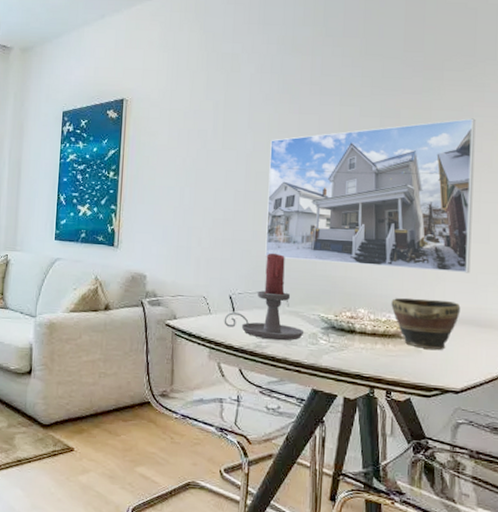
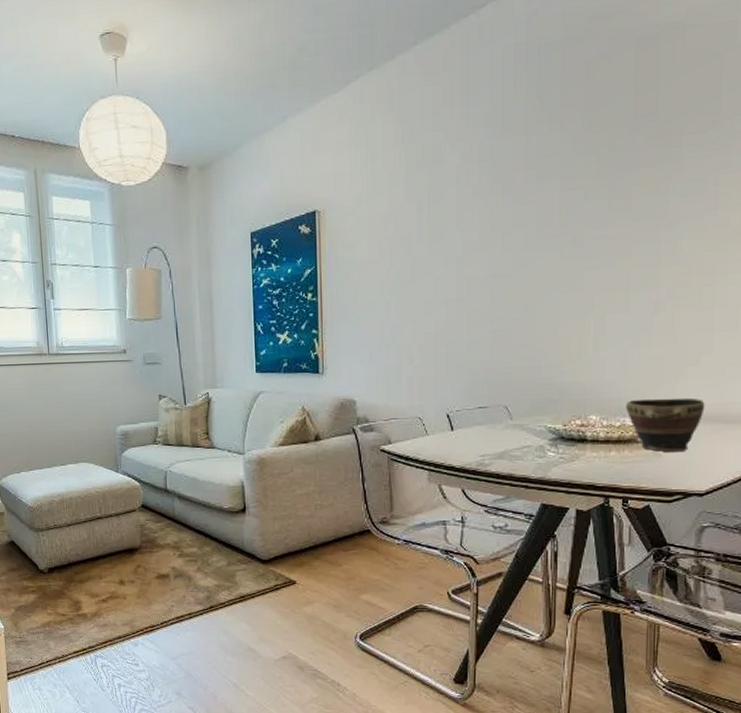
candle holder: present [224,252,305,341] -> none [442,364,530,457]
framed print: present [265,118,476,274] -> none [483,188,722,369]

